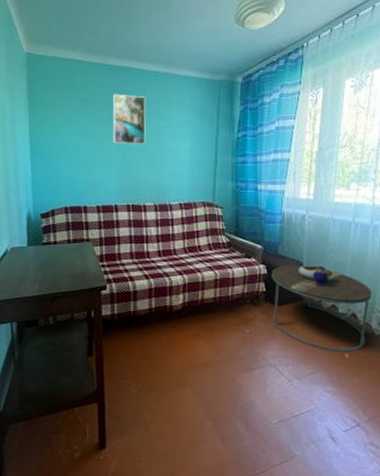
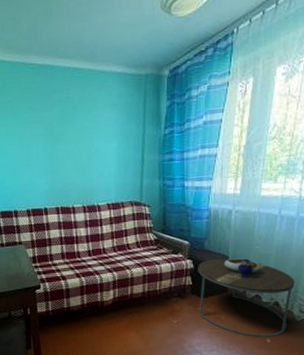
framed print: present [112,94,146,145] -> none [37,94,72,147]

